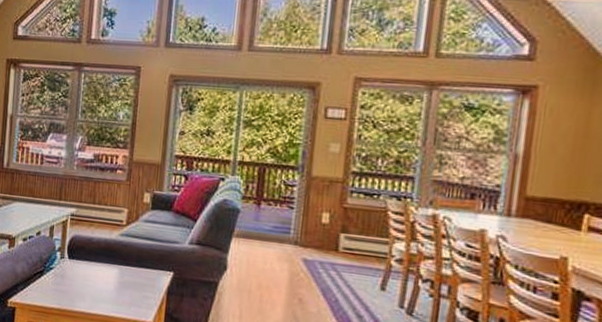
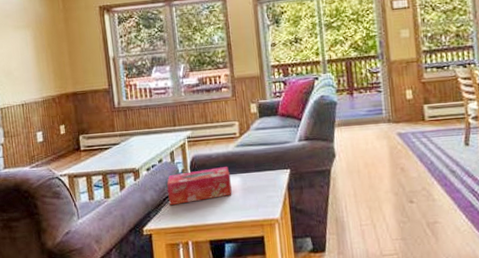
tissue box: none [39,250,109,286] -> present [167,167,232,206]

